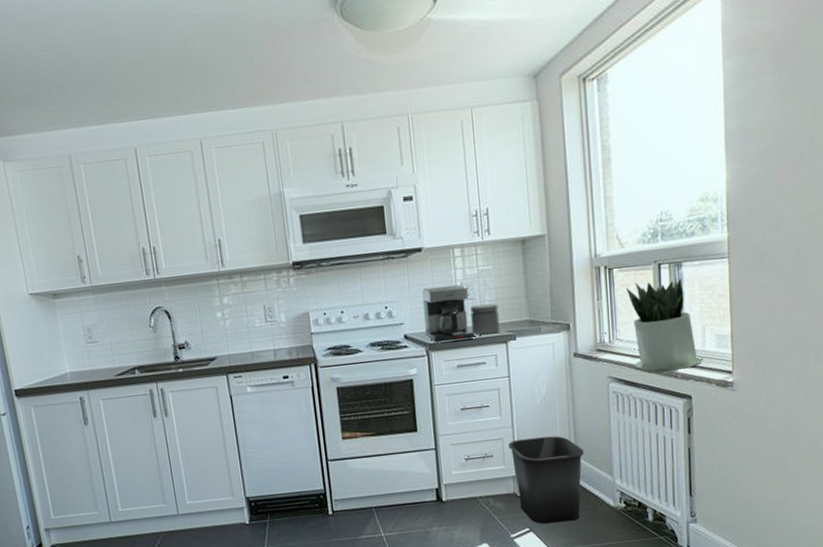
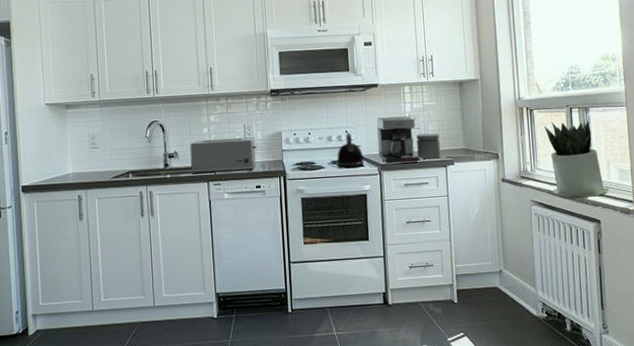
toaster: none [201,319,281,367] -> present [189,137,257,174]
kettle: none [376,307,409,351] -> present [336,132,364,168]
waste bin: present [508,435,584,524] -> none [446,250,511,330]

